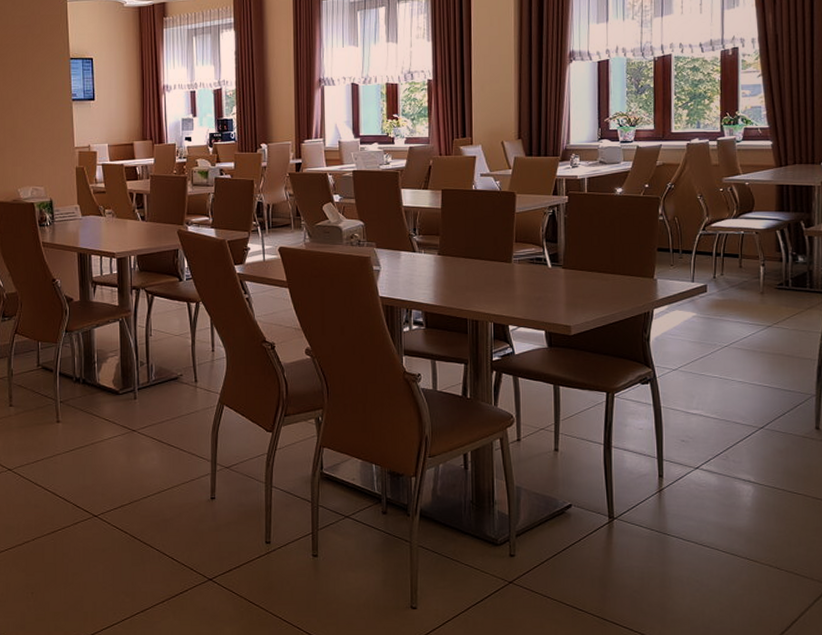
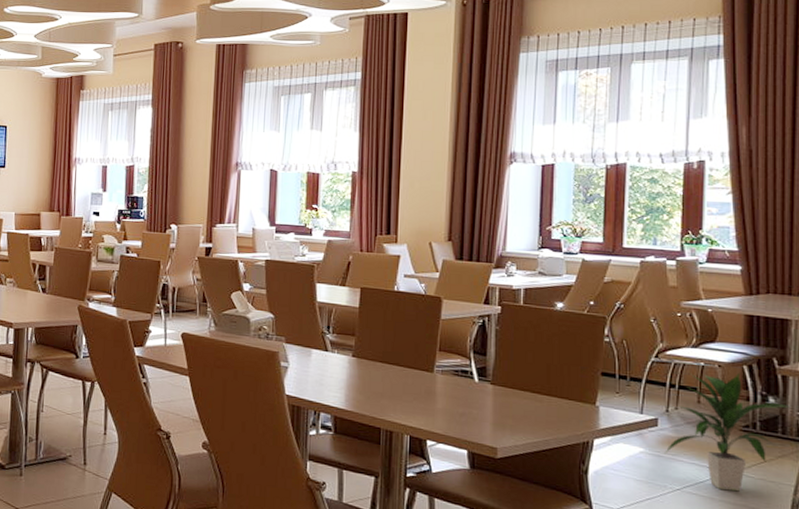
indoor plant: none [713,237,814,343] -> present [664,372,788,492]

